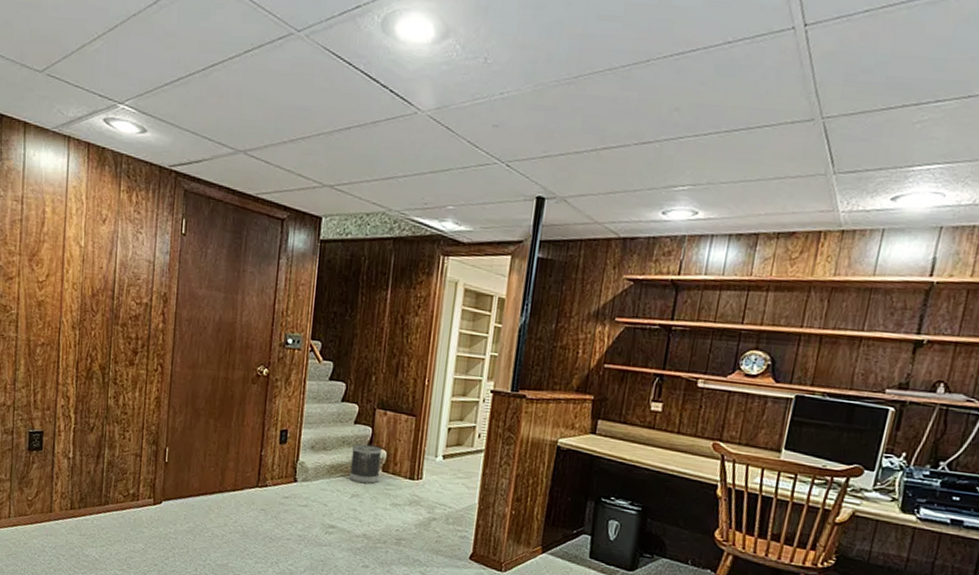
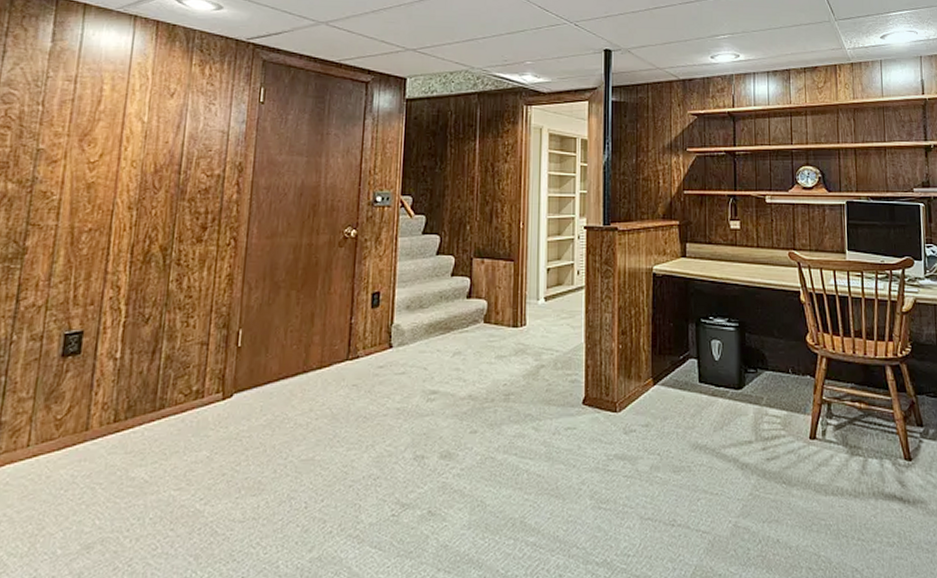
wastebasket: present [349,444,382,484] -> none [450,296,482,339]

